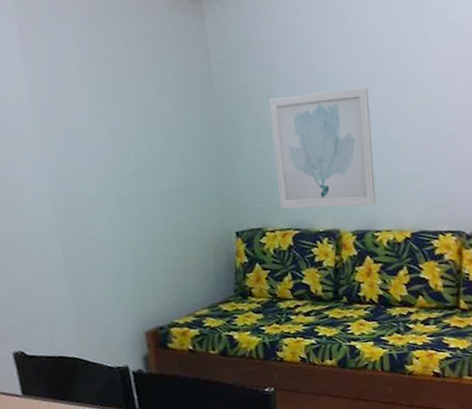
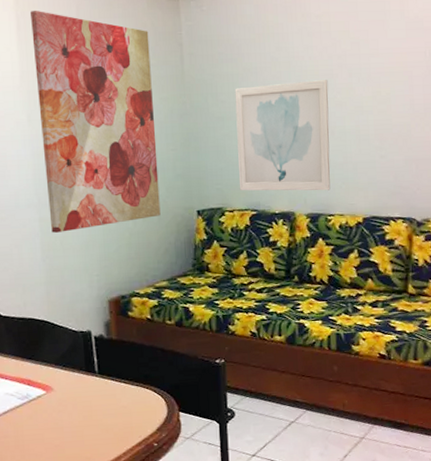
wall art: none [34,14,197,263] -> present [31,10,161,233]

